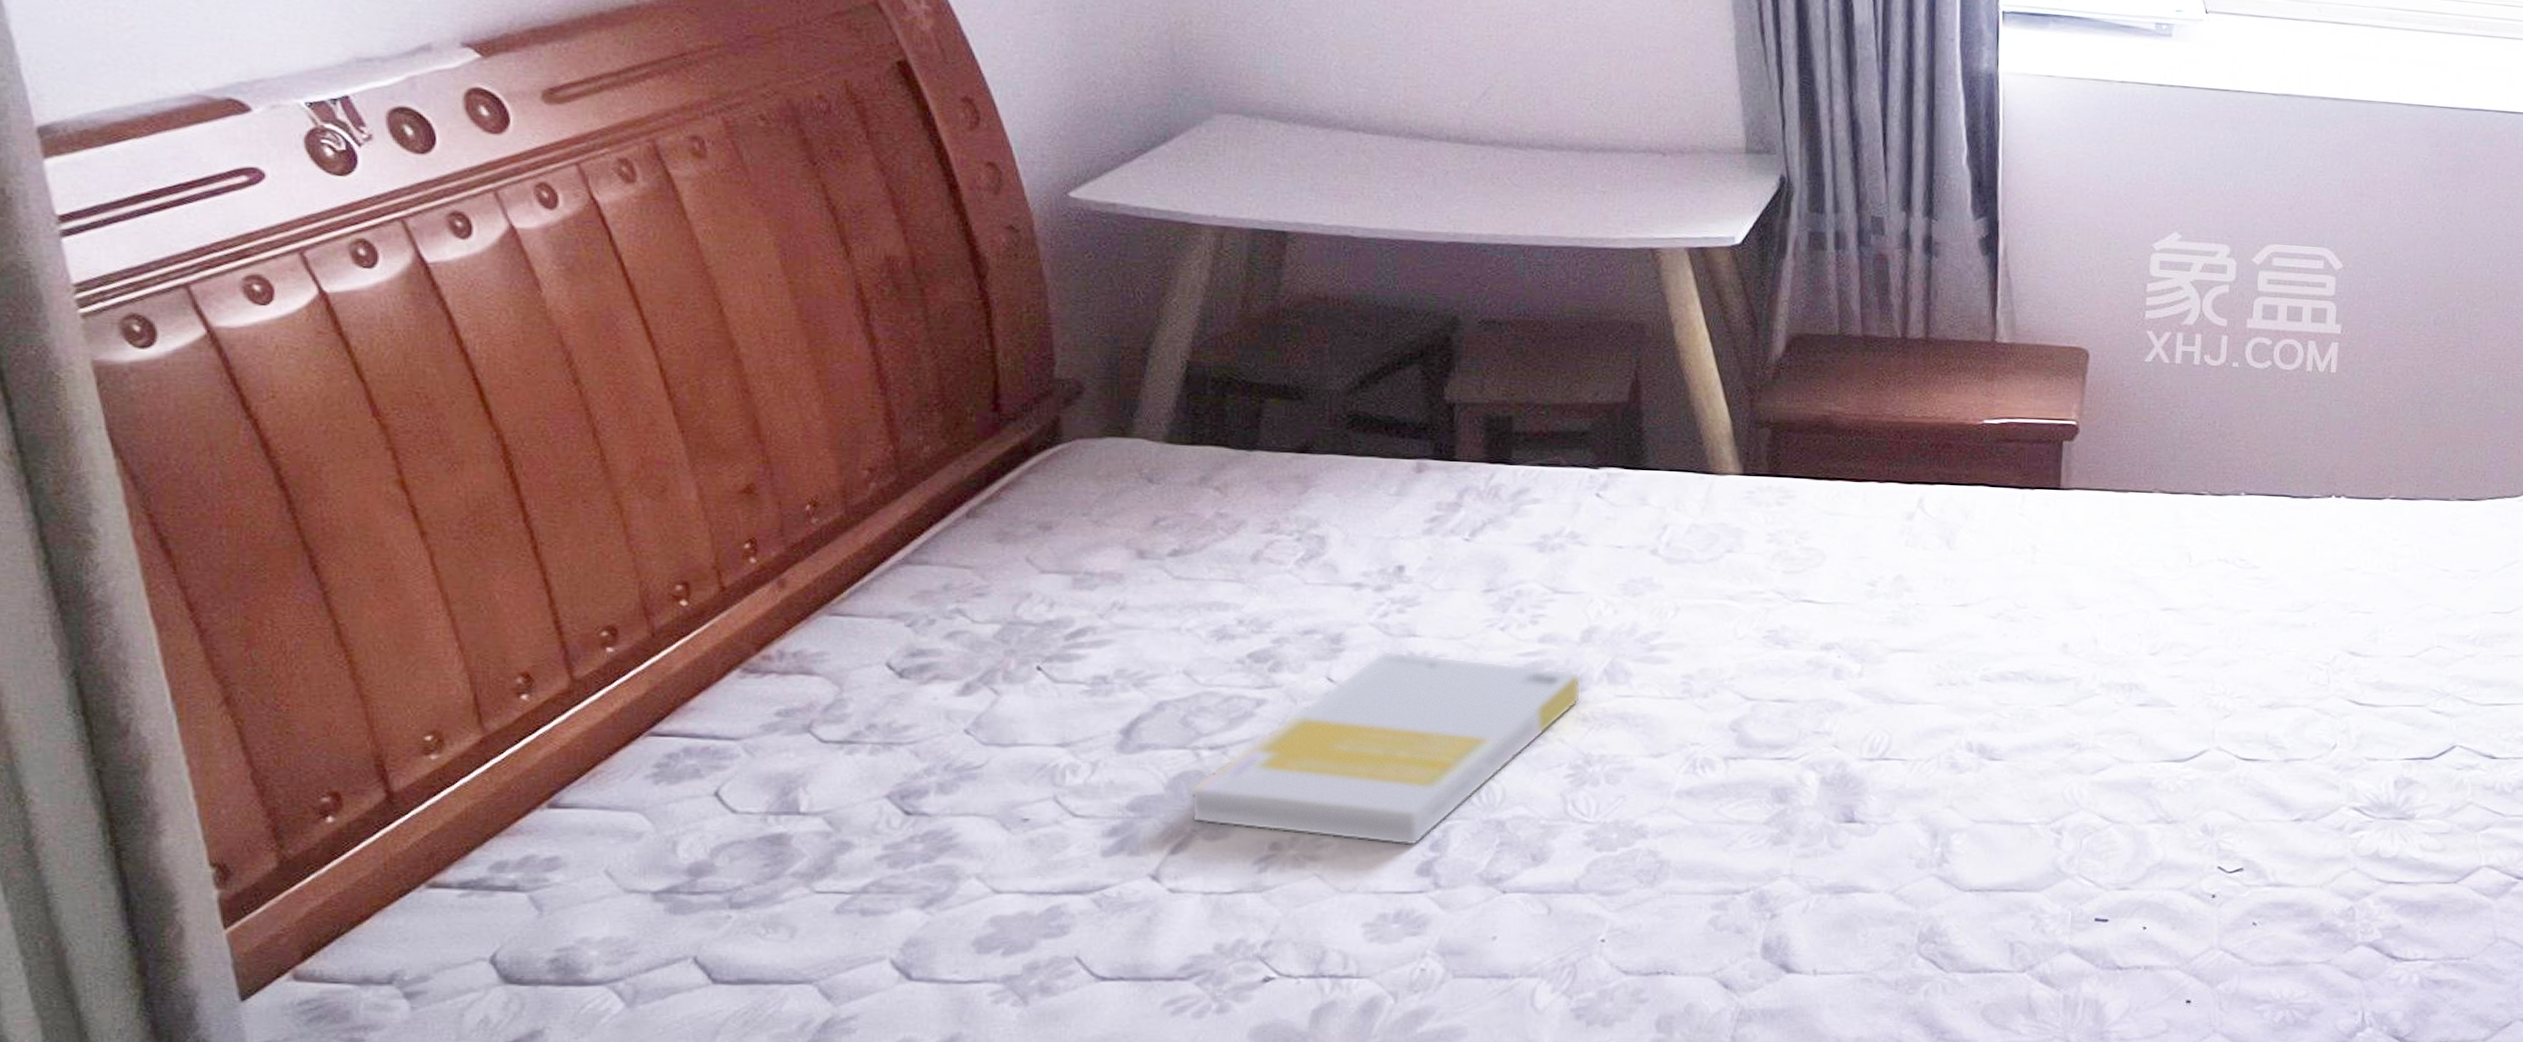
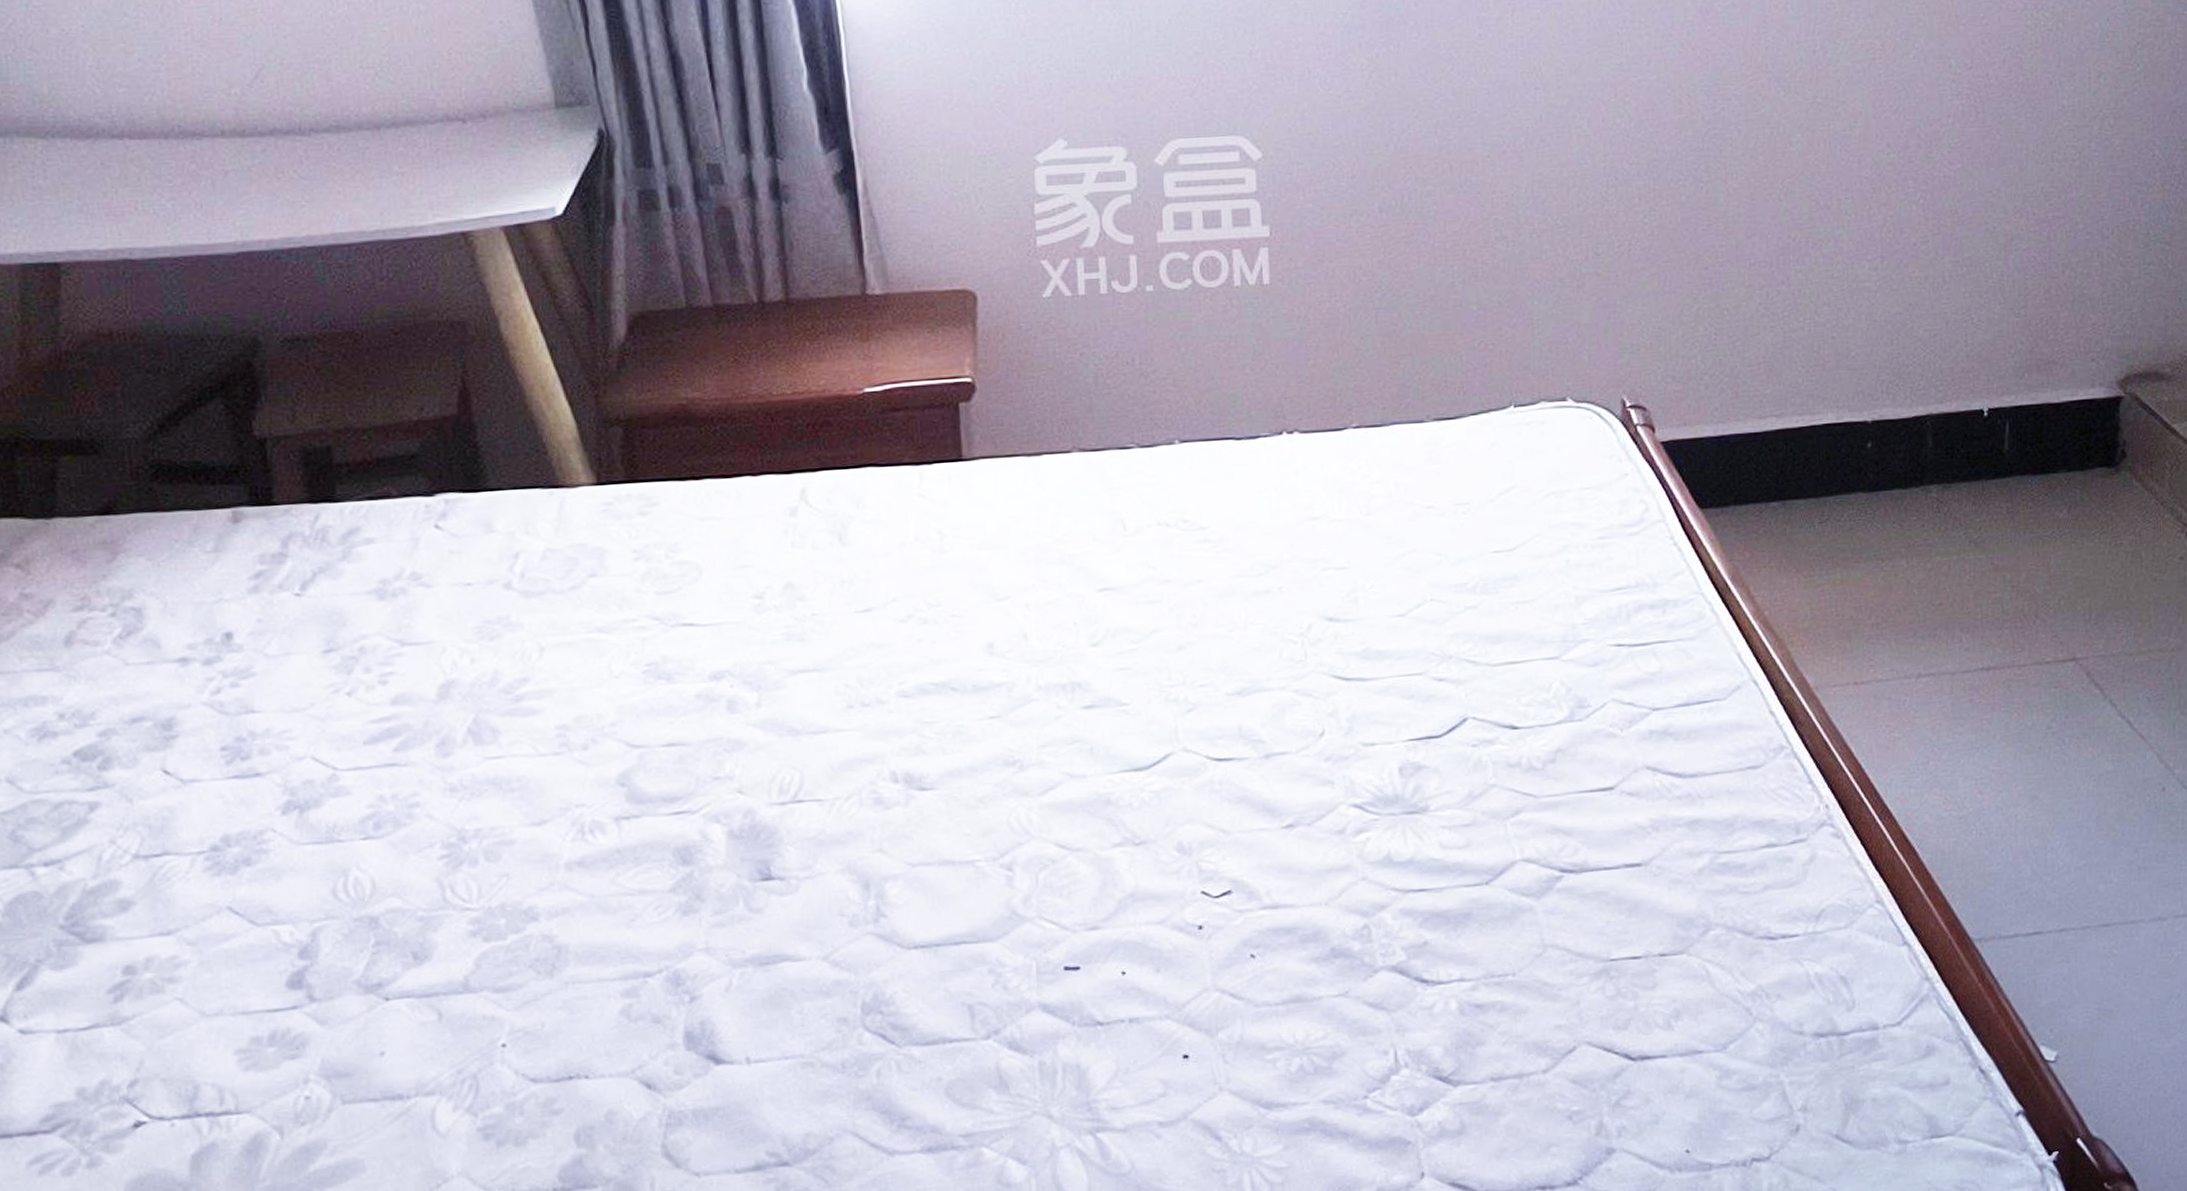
book: present [1189,650,1582,846] -> none [28,731,447,956]

